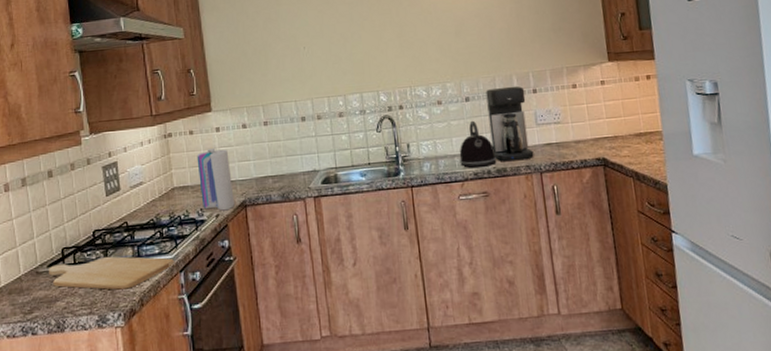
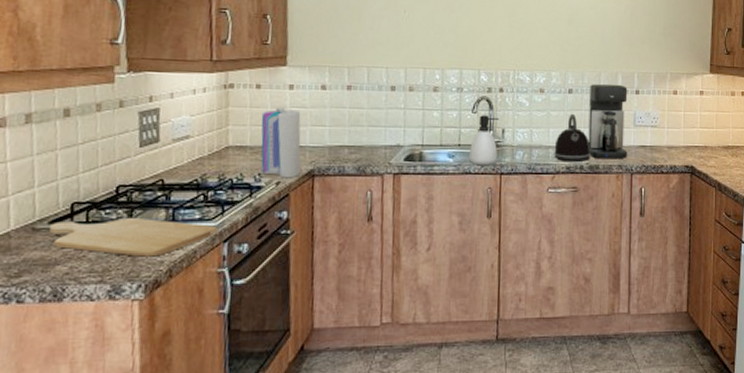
soap dispenser: none [379,133,407,183] -> present [469,115,500,168]

